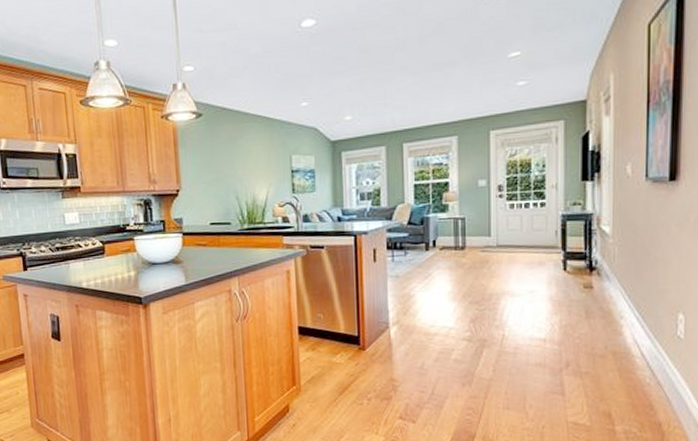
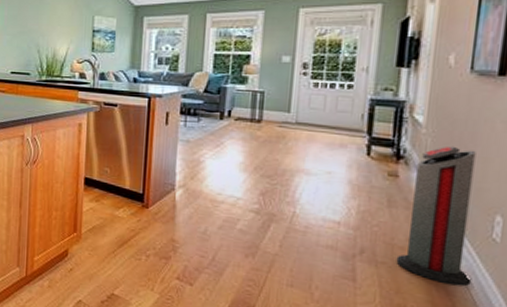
air purifier: none [598,252,664,385] -> present [396,146,476,287]

